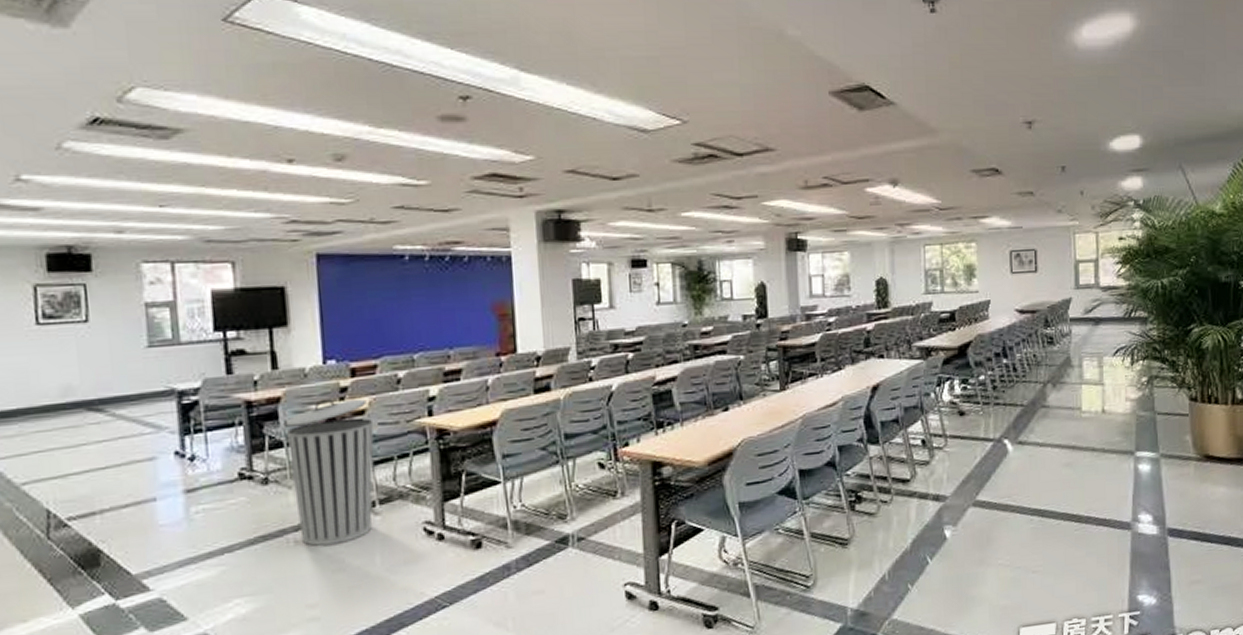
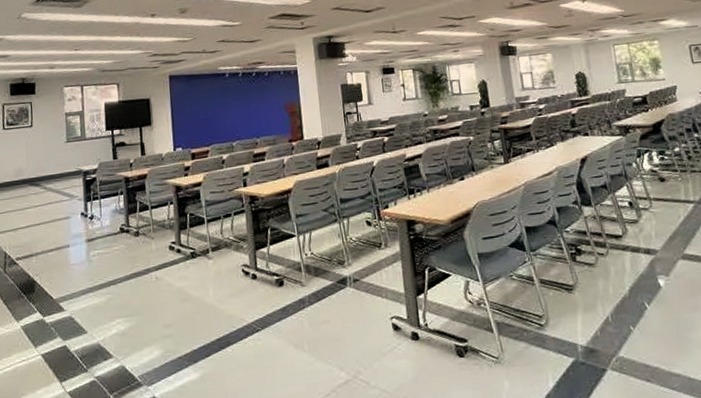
trash can: present [283,398,374,546] -> none [148,174,207,282]

